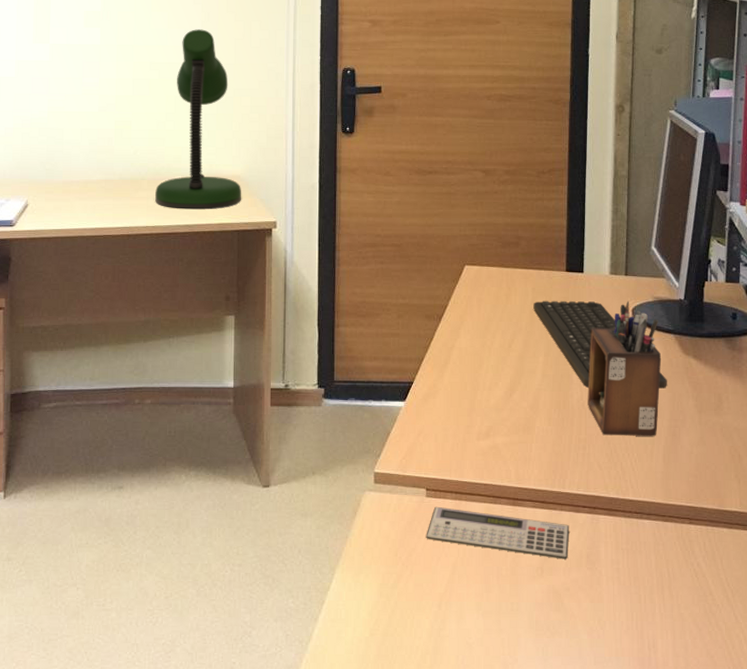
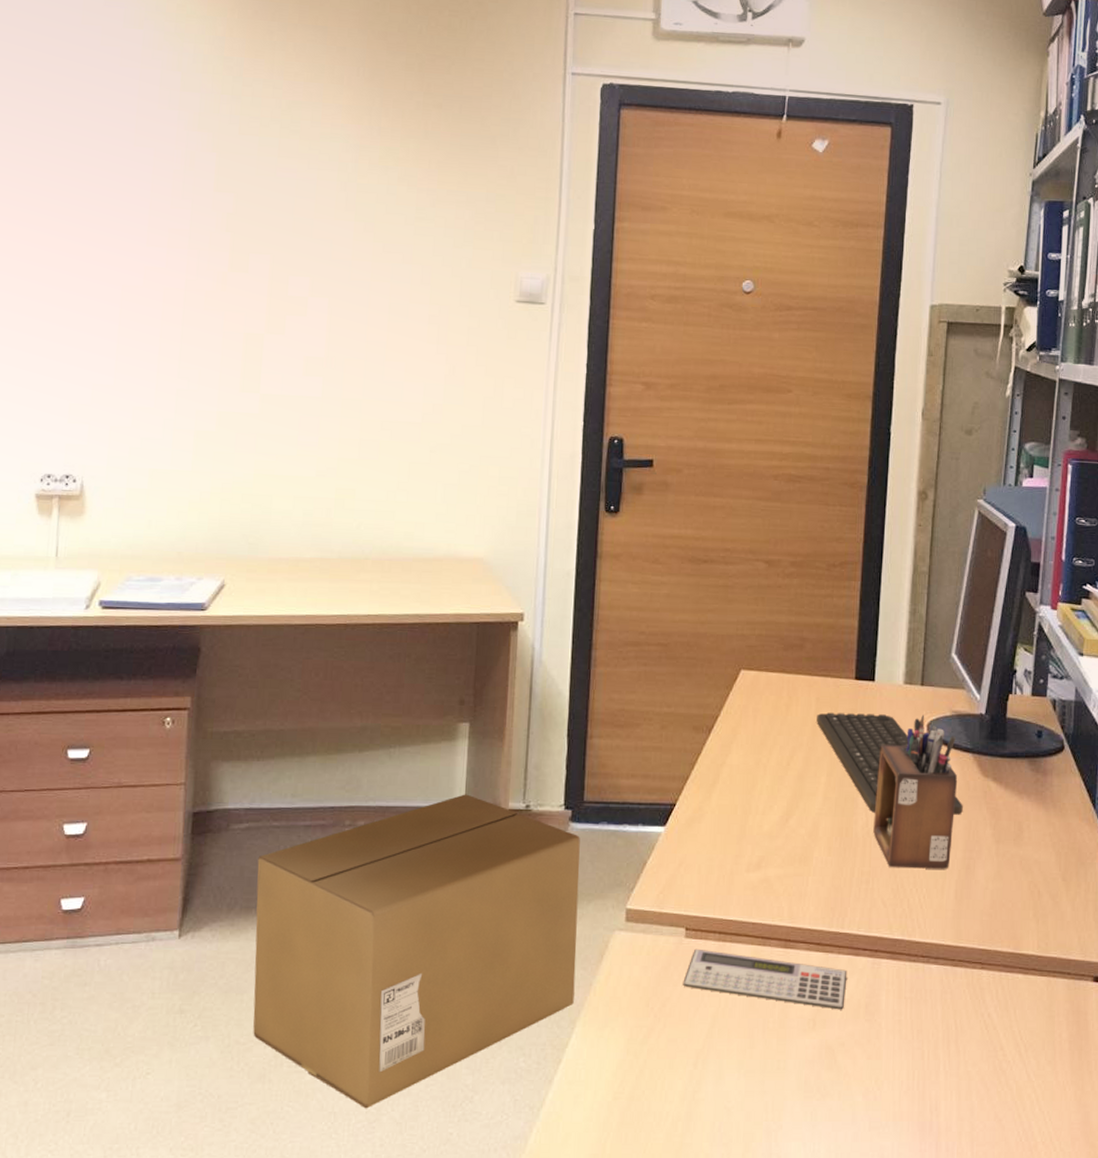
box: none [65,376,333,641] -> present [253,794,580,1109]
desk lamp: present [155,29,242,209] -> none [380,384,484,596]

